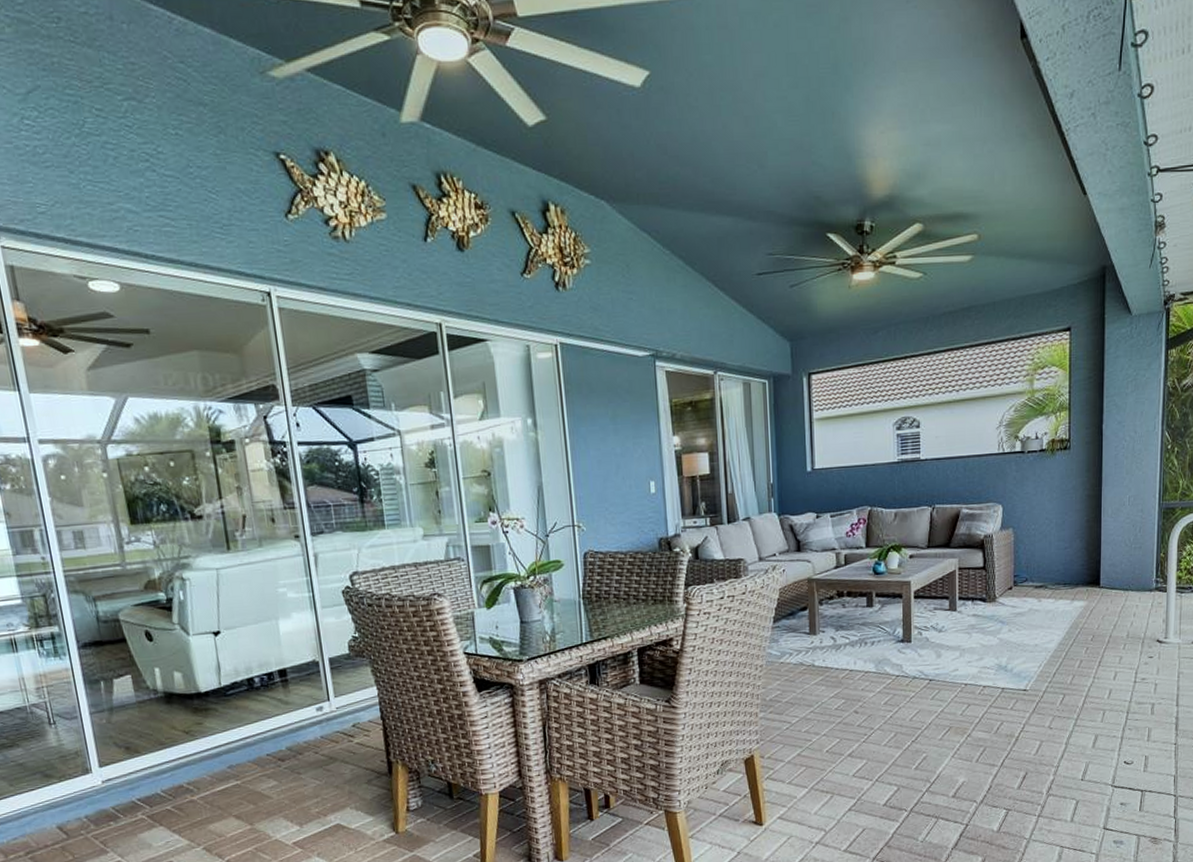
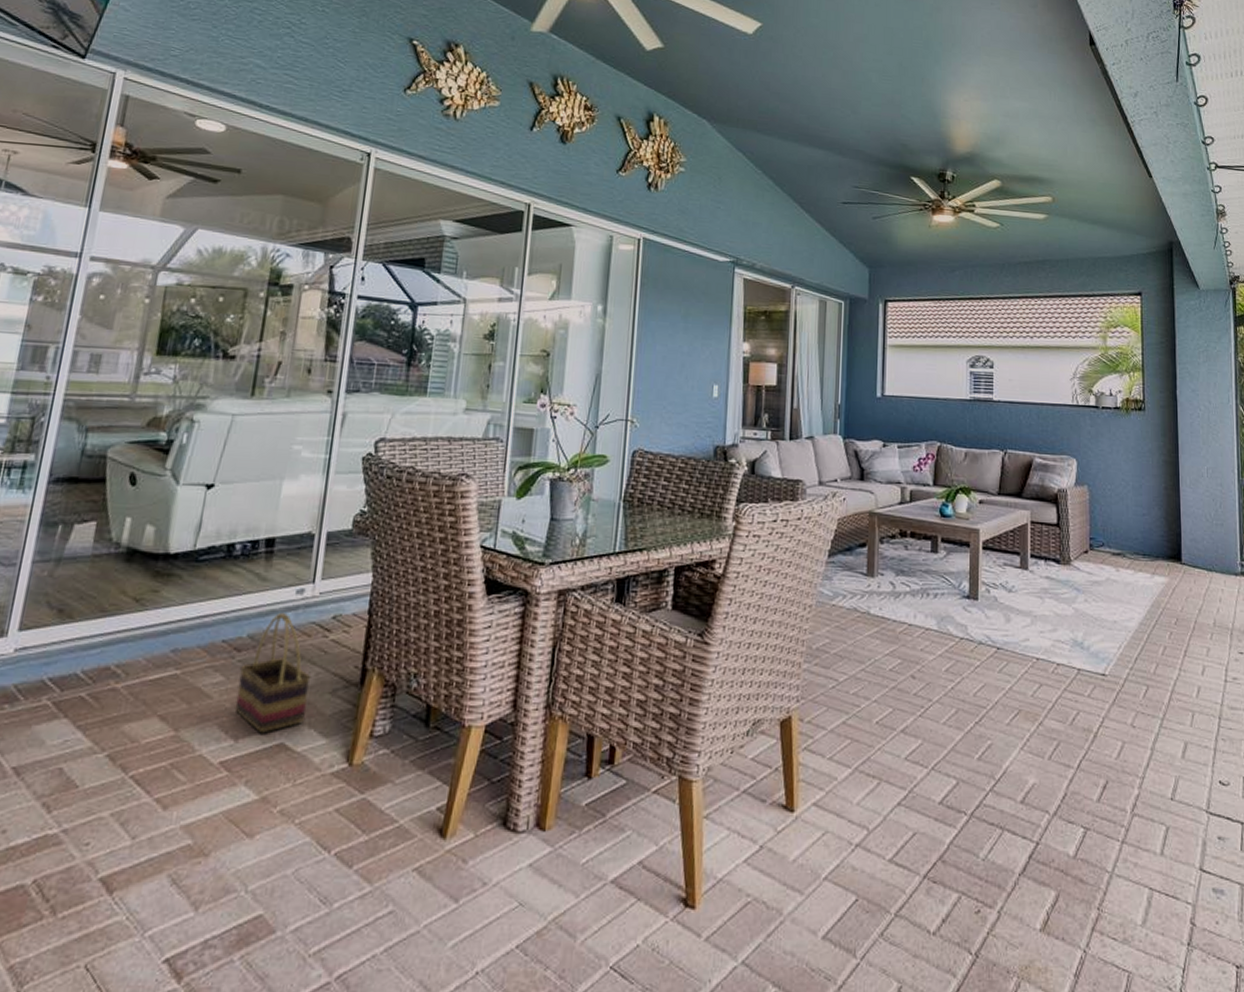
basket: none [287,727,351,819] -> present [234,612,312,734]

